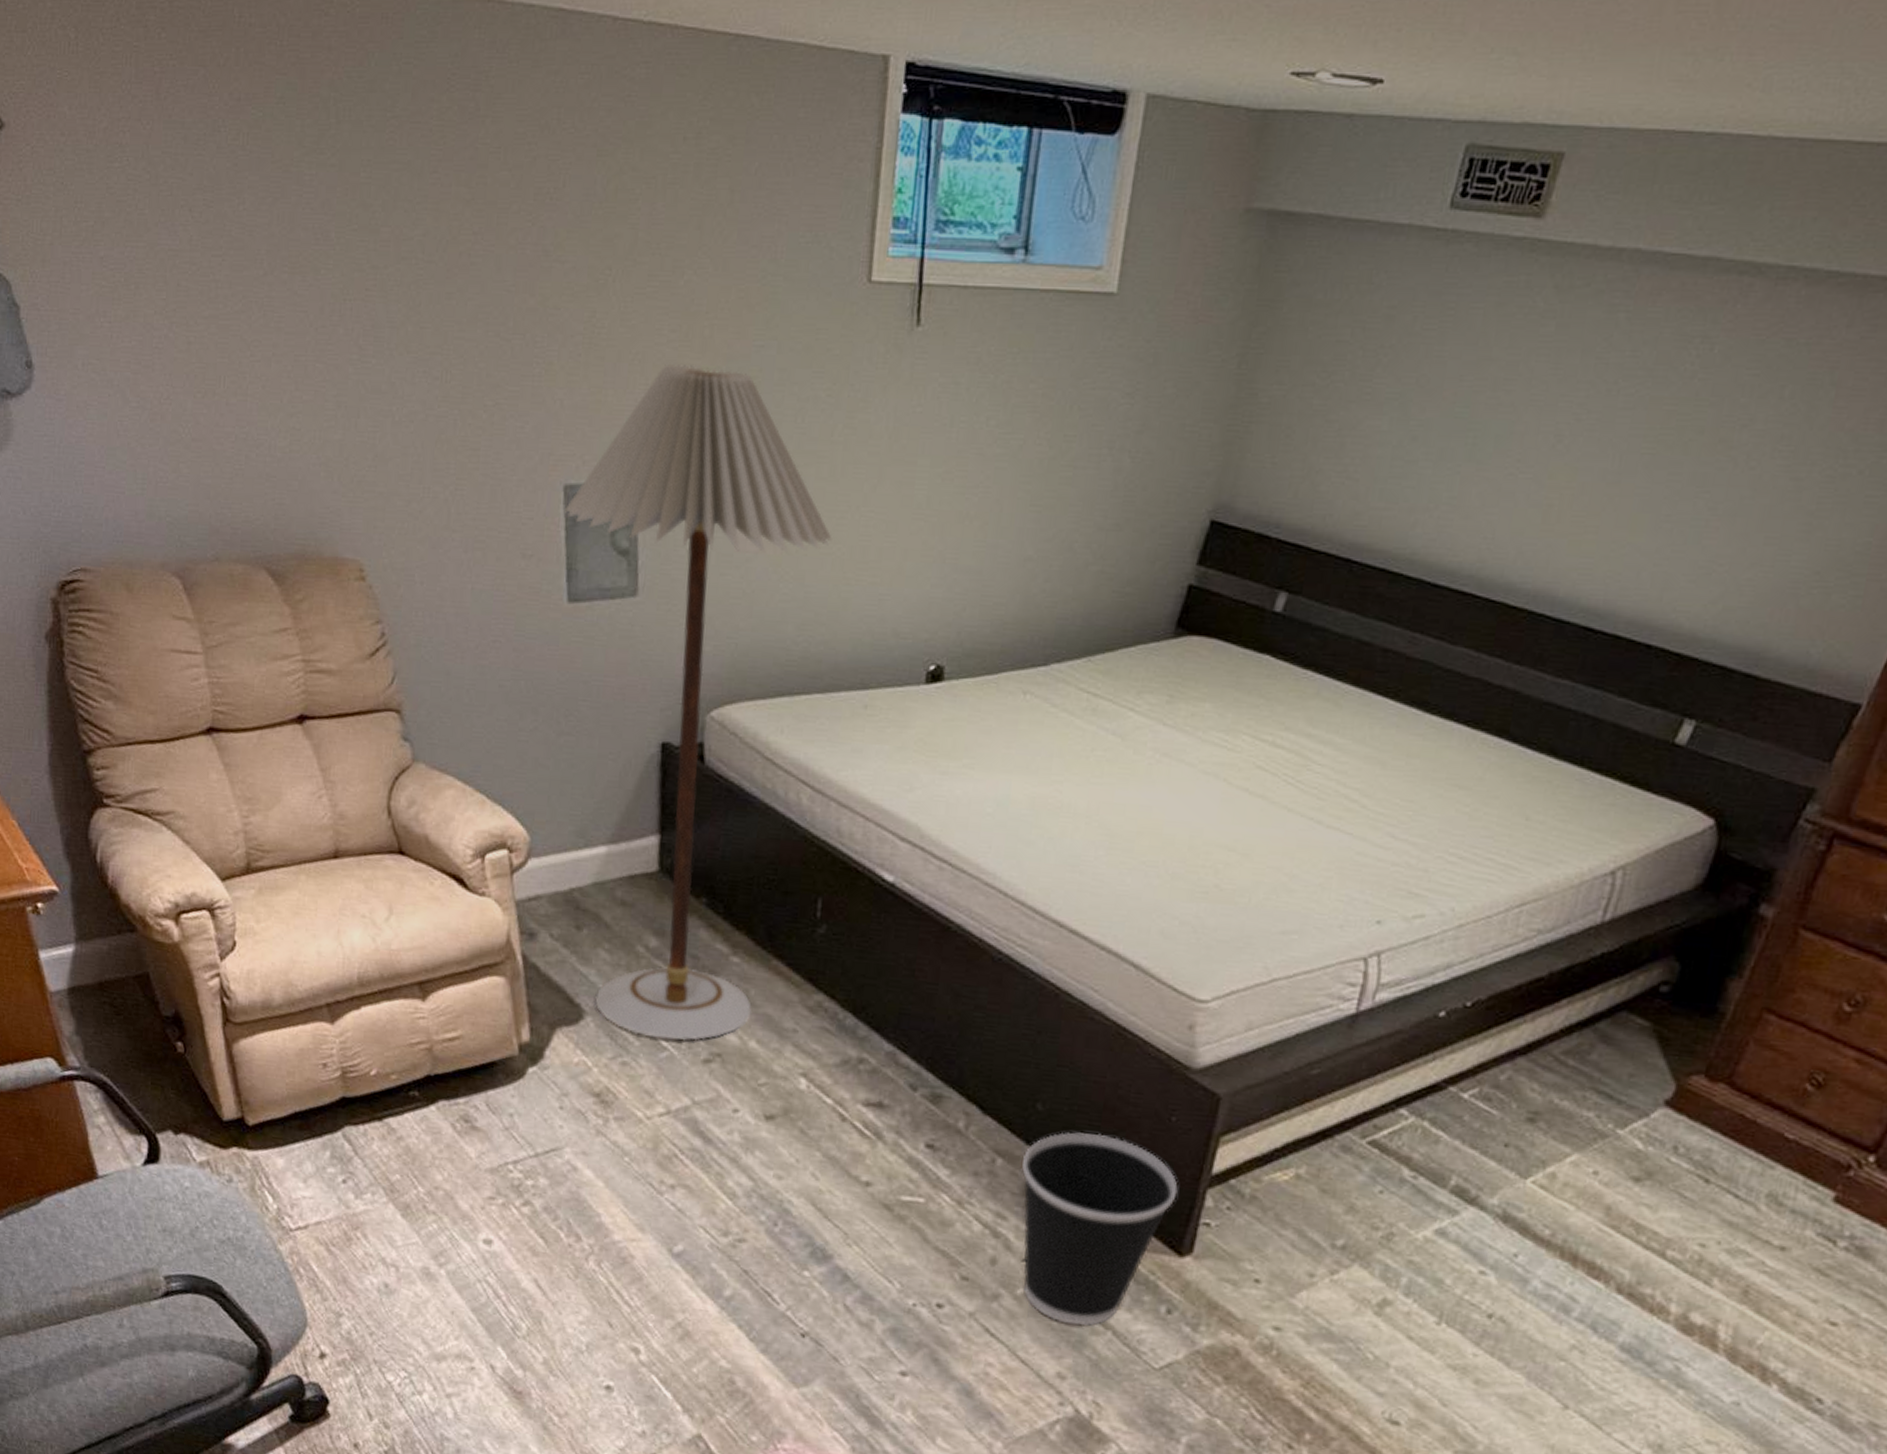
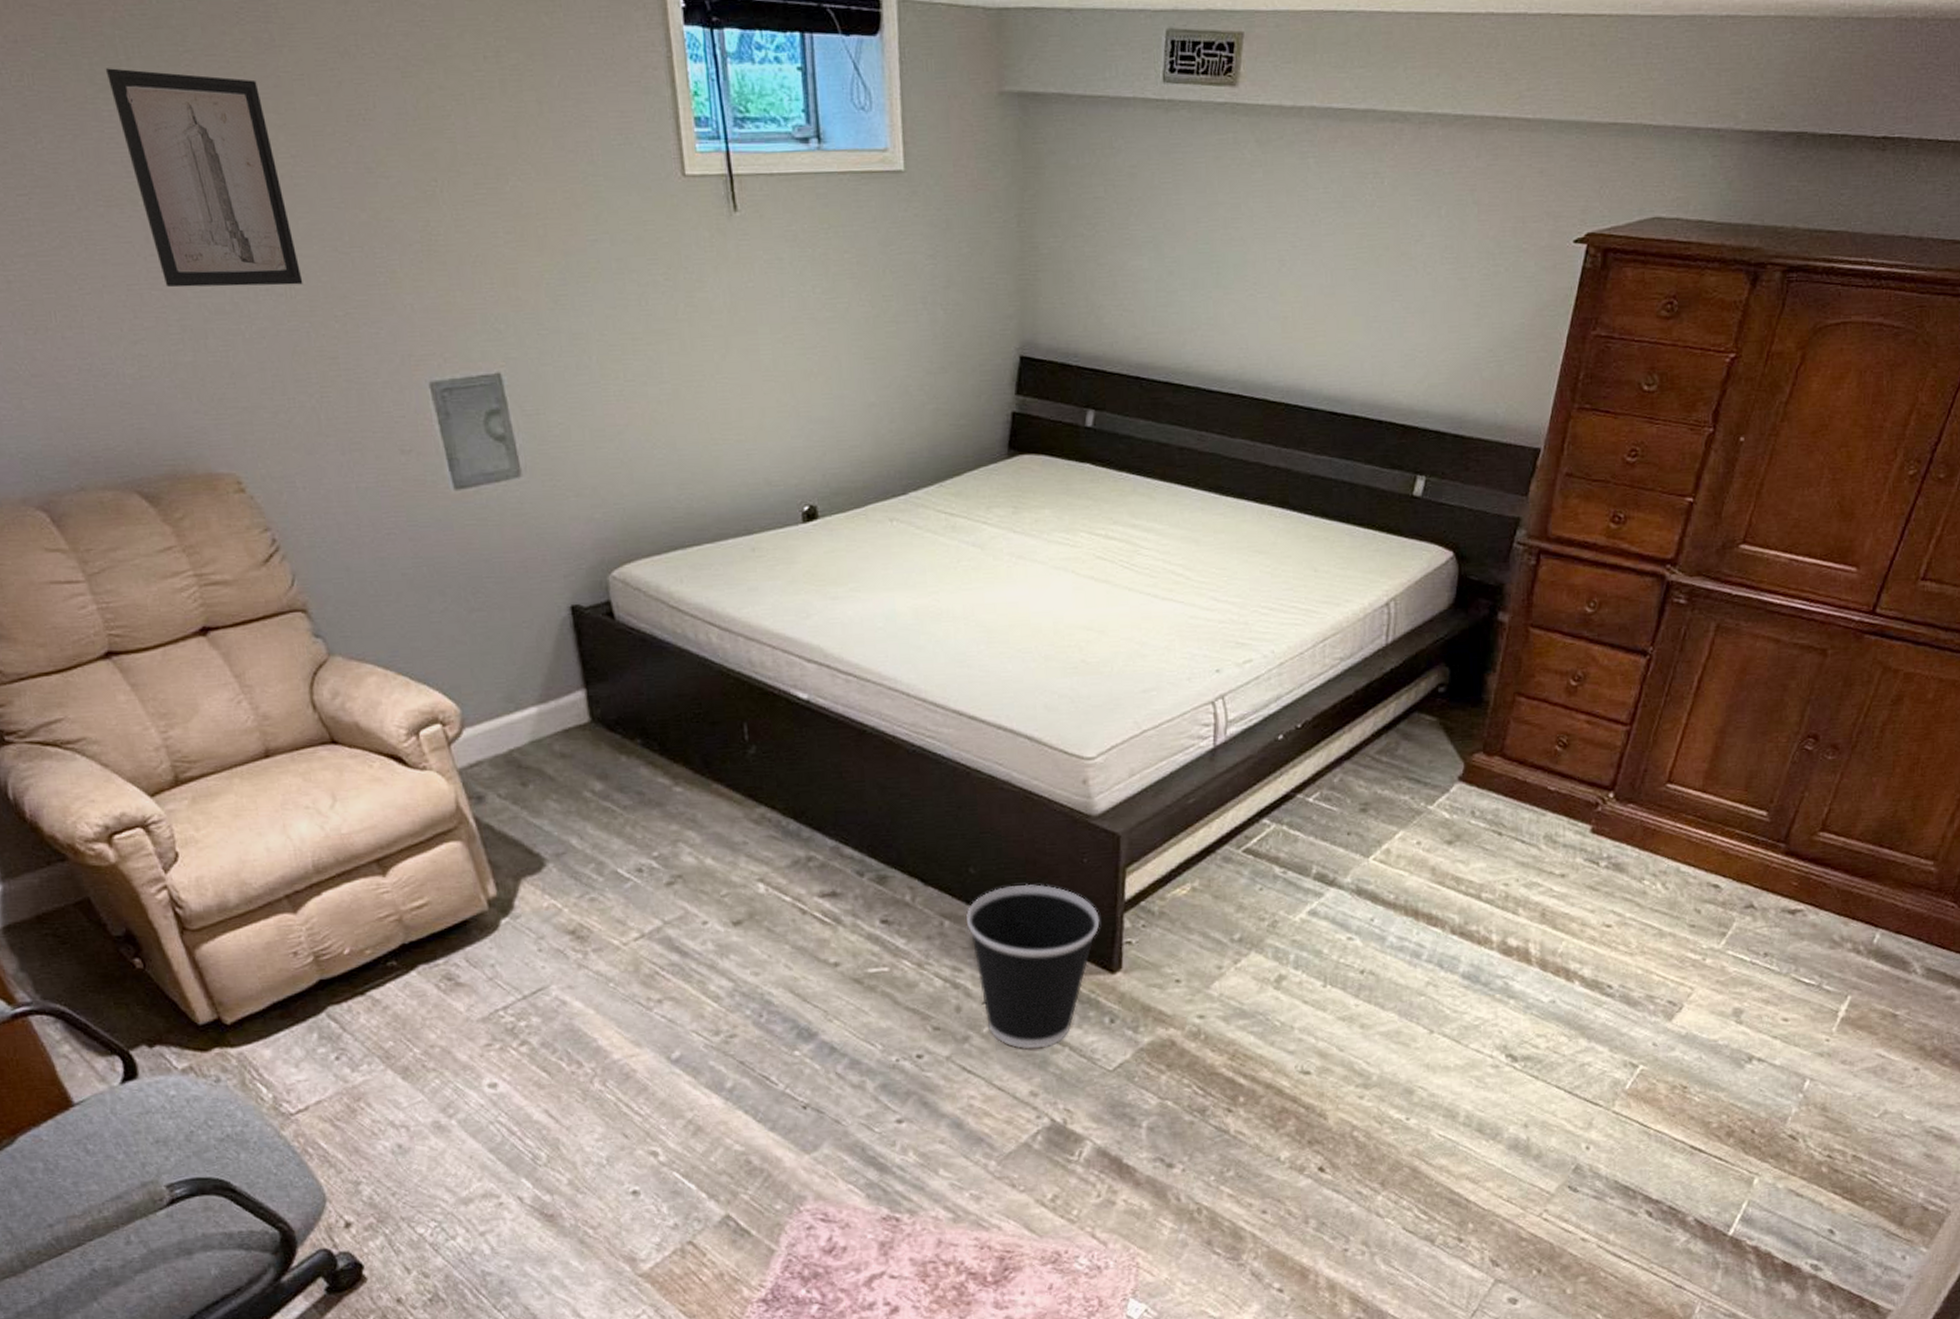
wall art: none [315,131,461,369] -> present [105,68,303,288]
floor lamp: present [563,364,832,1041] -> none [434,262,703,872]

